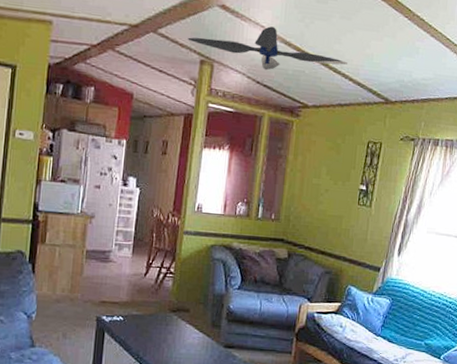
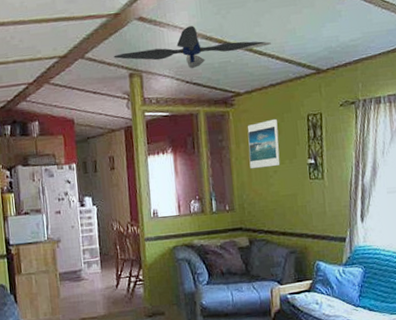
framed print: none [303,138,338,185] -> present [247,118,280,169]

